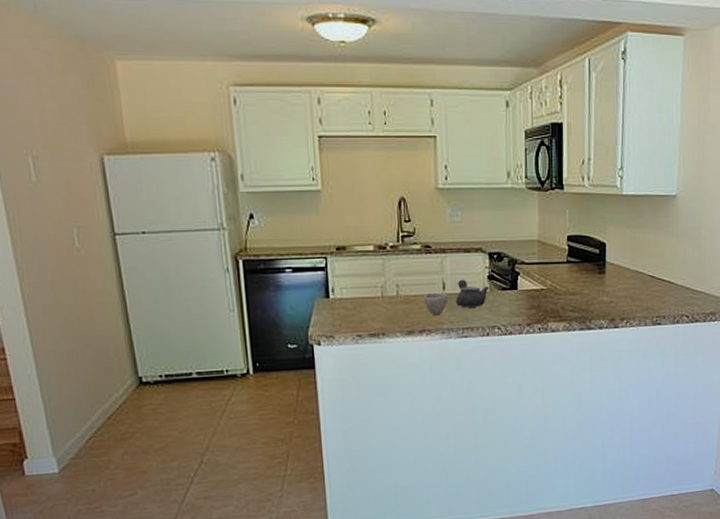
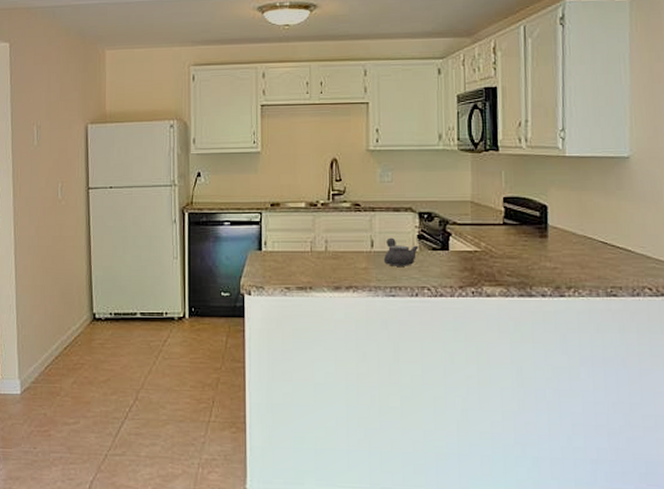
cup: present [423,292,448,315] -> none [351,249,376,271]

